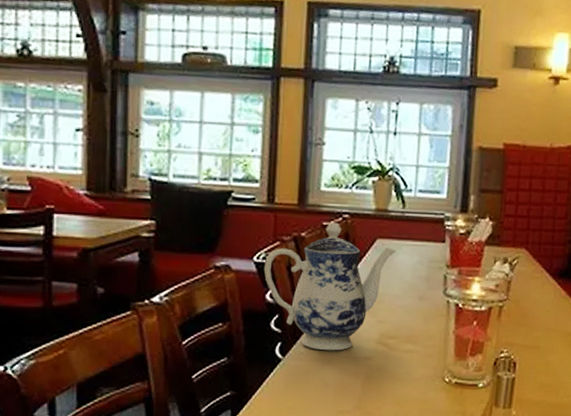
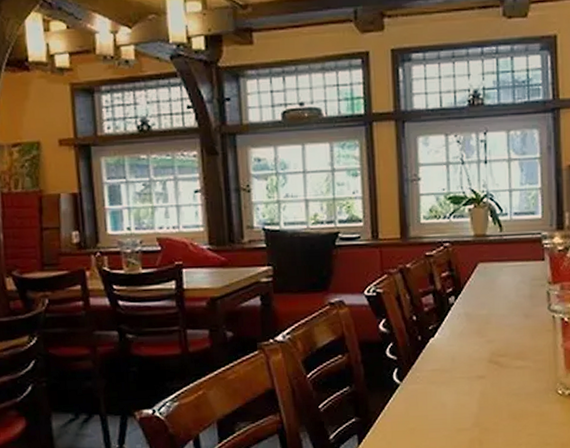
teapot: present [263,222,397,351] -> none [374,251,498,373]

